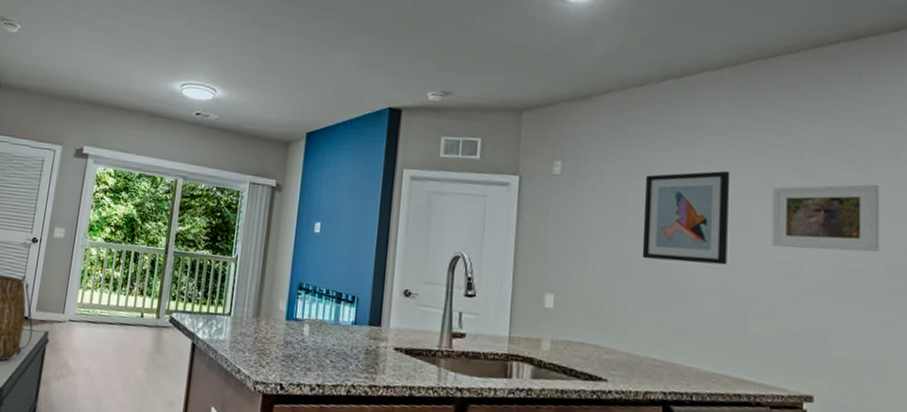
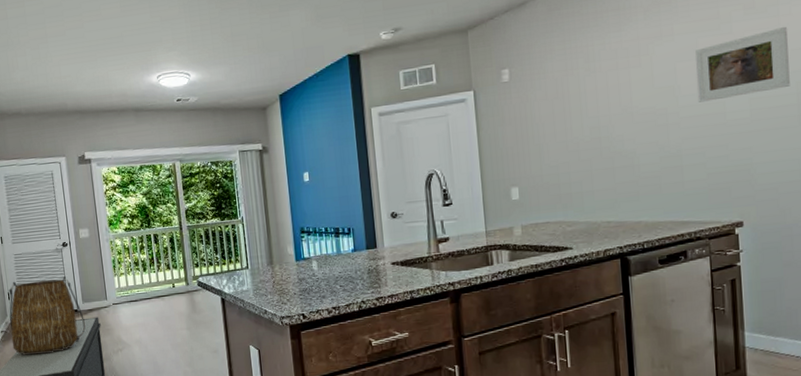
wall art: present [642,170,731,265] -> none [584,44,662,139]

